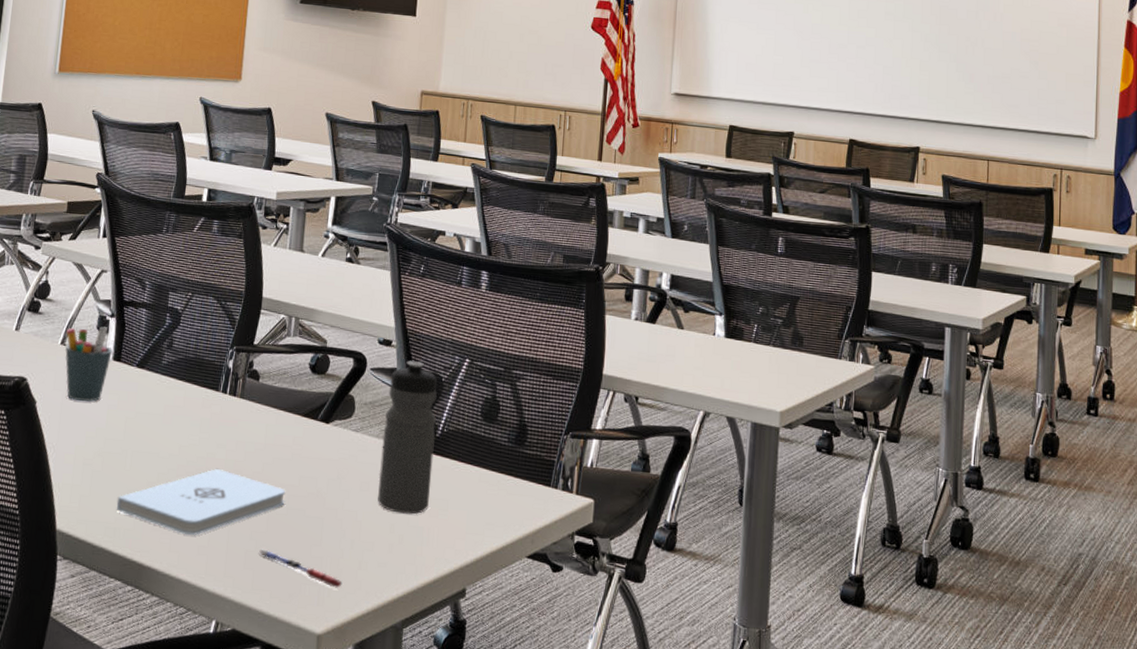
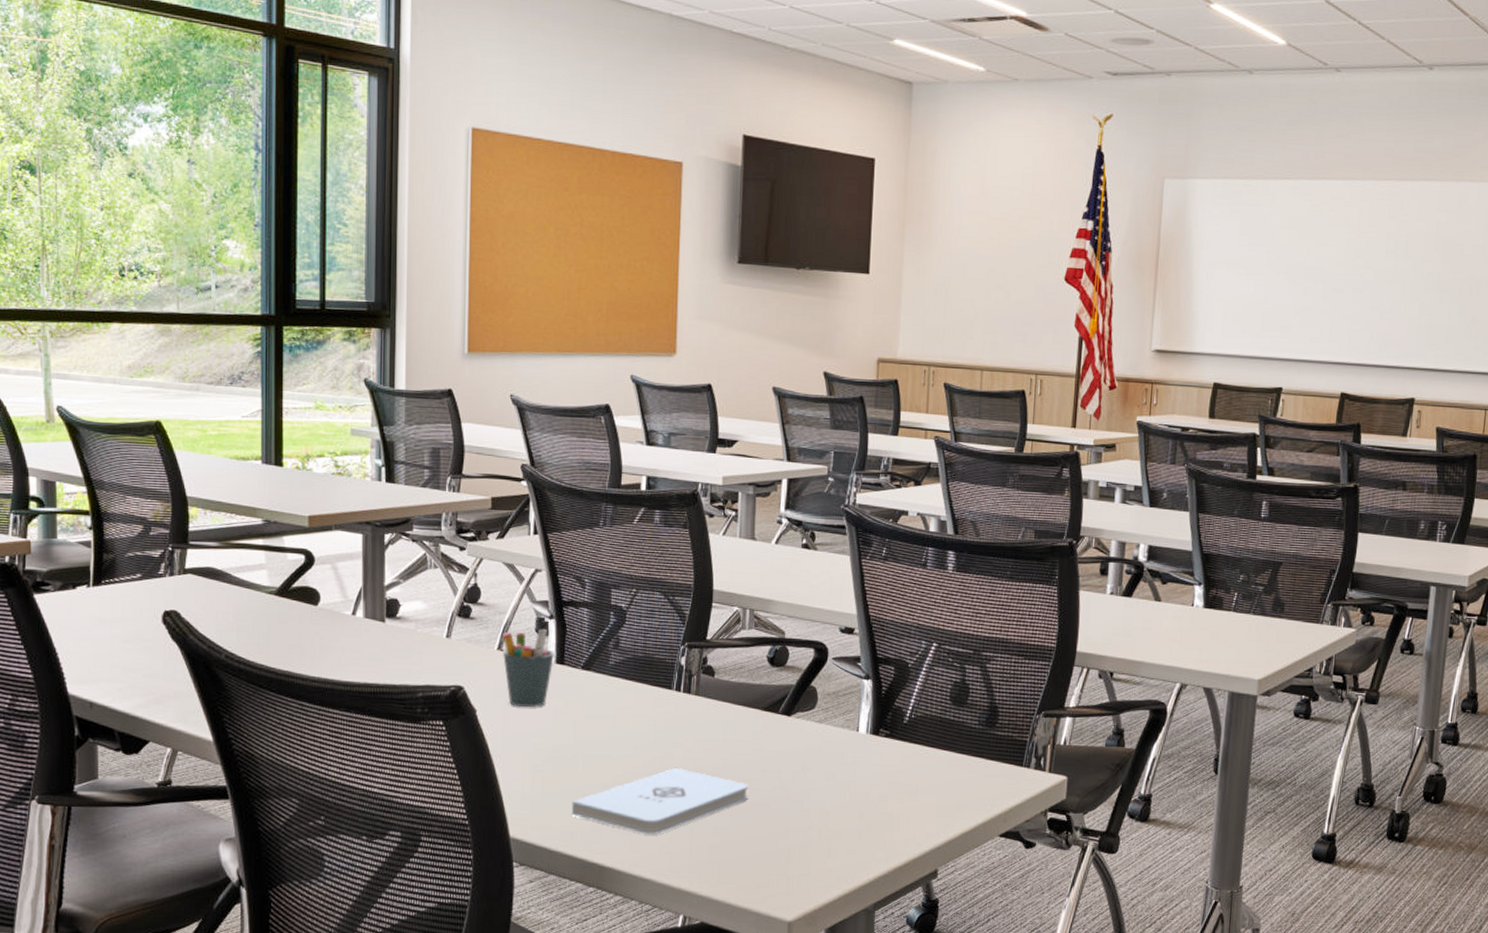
pen: present [258,549,343,588] -> none [723,843,812,877]
water bottle: present [378,360,437,514] -> none [845,647,903,801]

